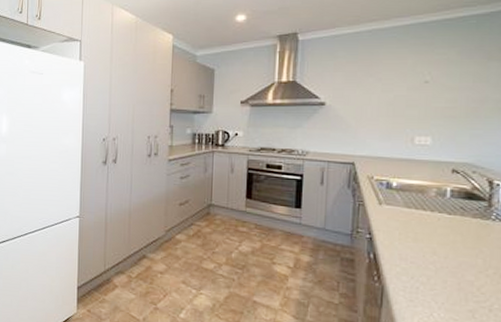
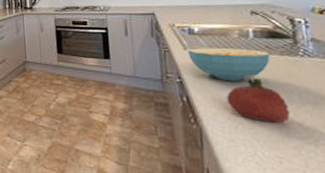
cereal bowl: none [382,203,463,242] -> present [188,47,270,81]
fruit: none [413,239,472,286] -> present [226,78,290,123]

